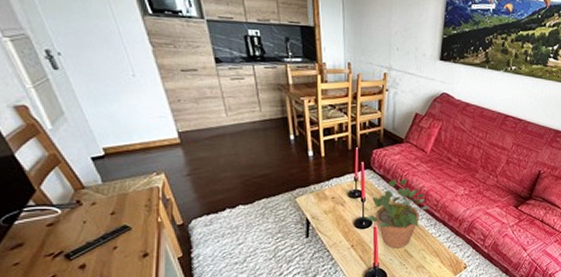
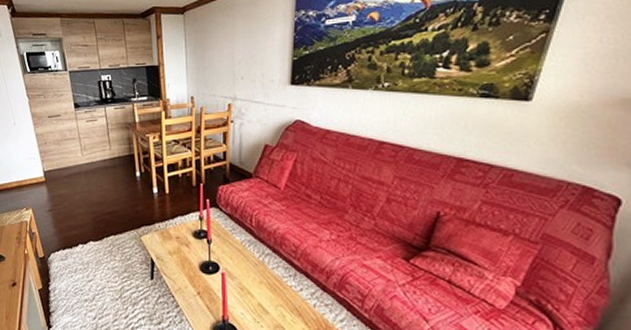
potted plant: present [365,179,430,248] -> none [211,219,287,301]

